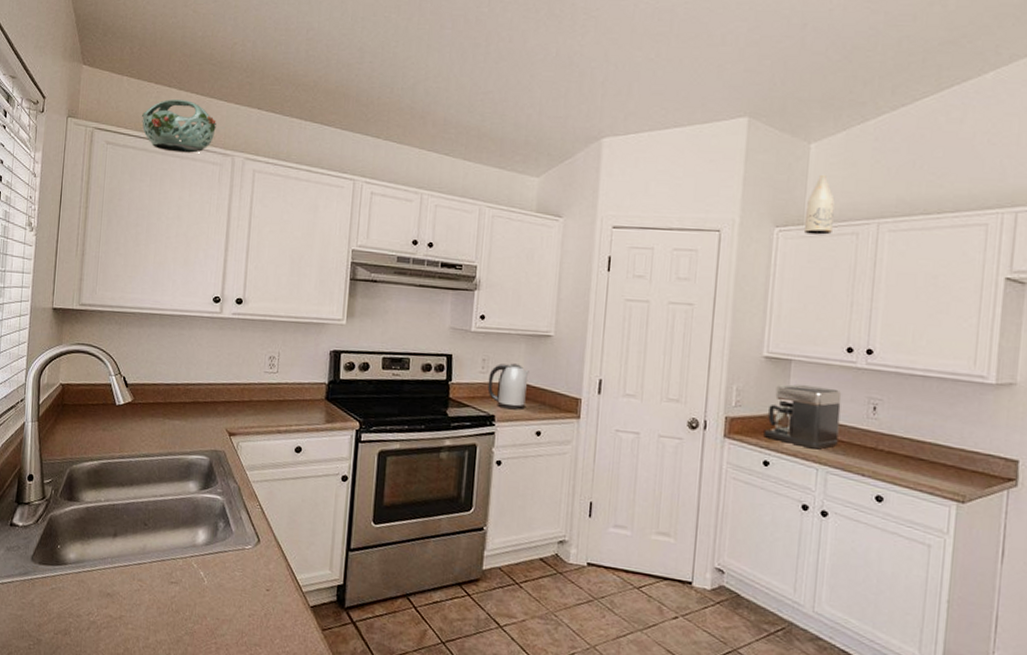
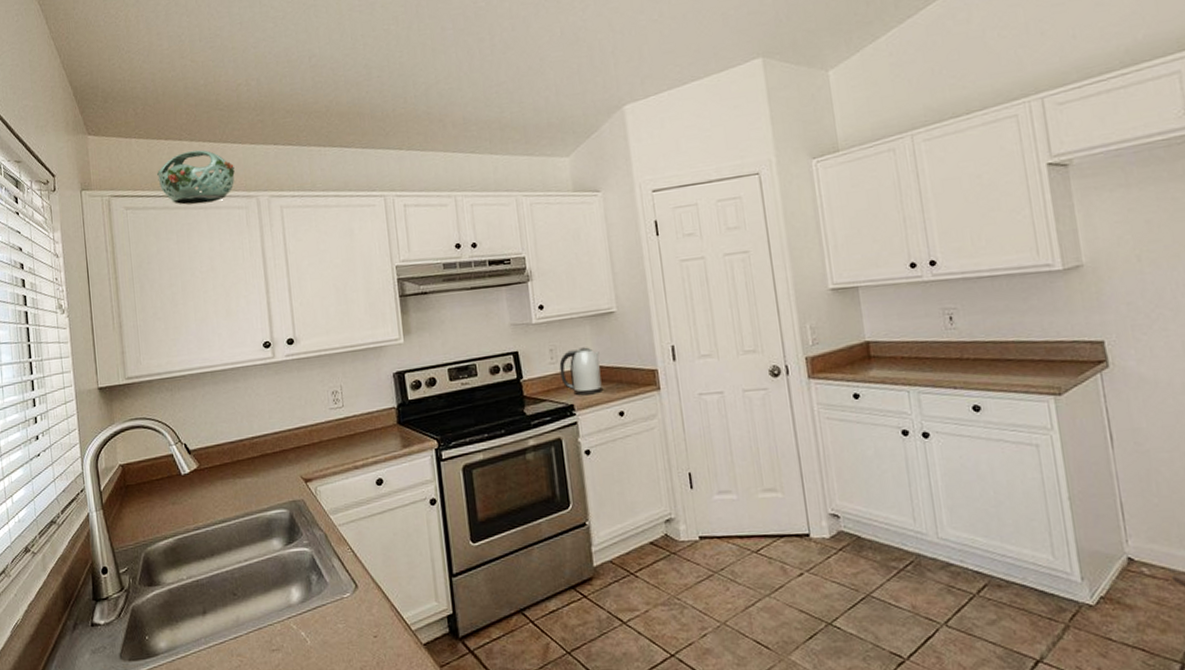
coffee maker: present [764,384,842,450] -> none [847,307,923,372]
decorative bottle: present [803,174,835,235] -> none [837,98,869,160]

